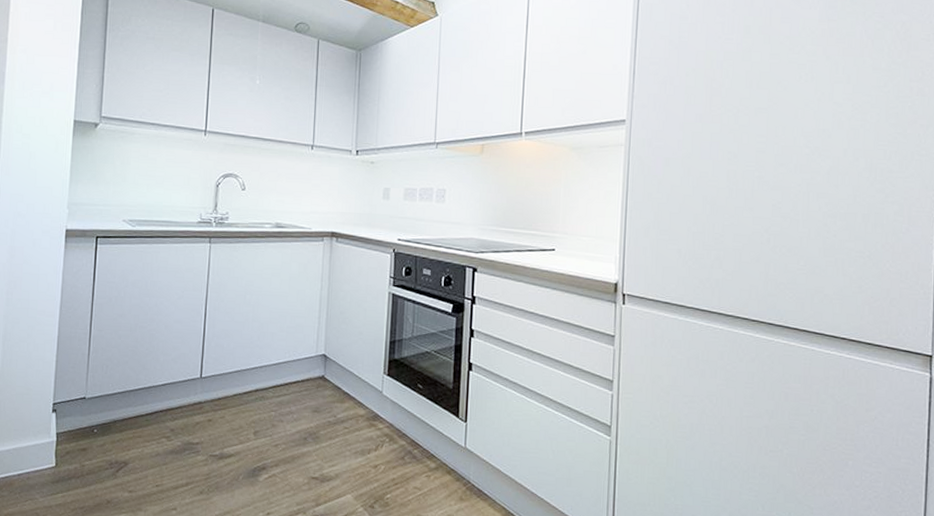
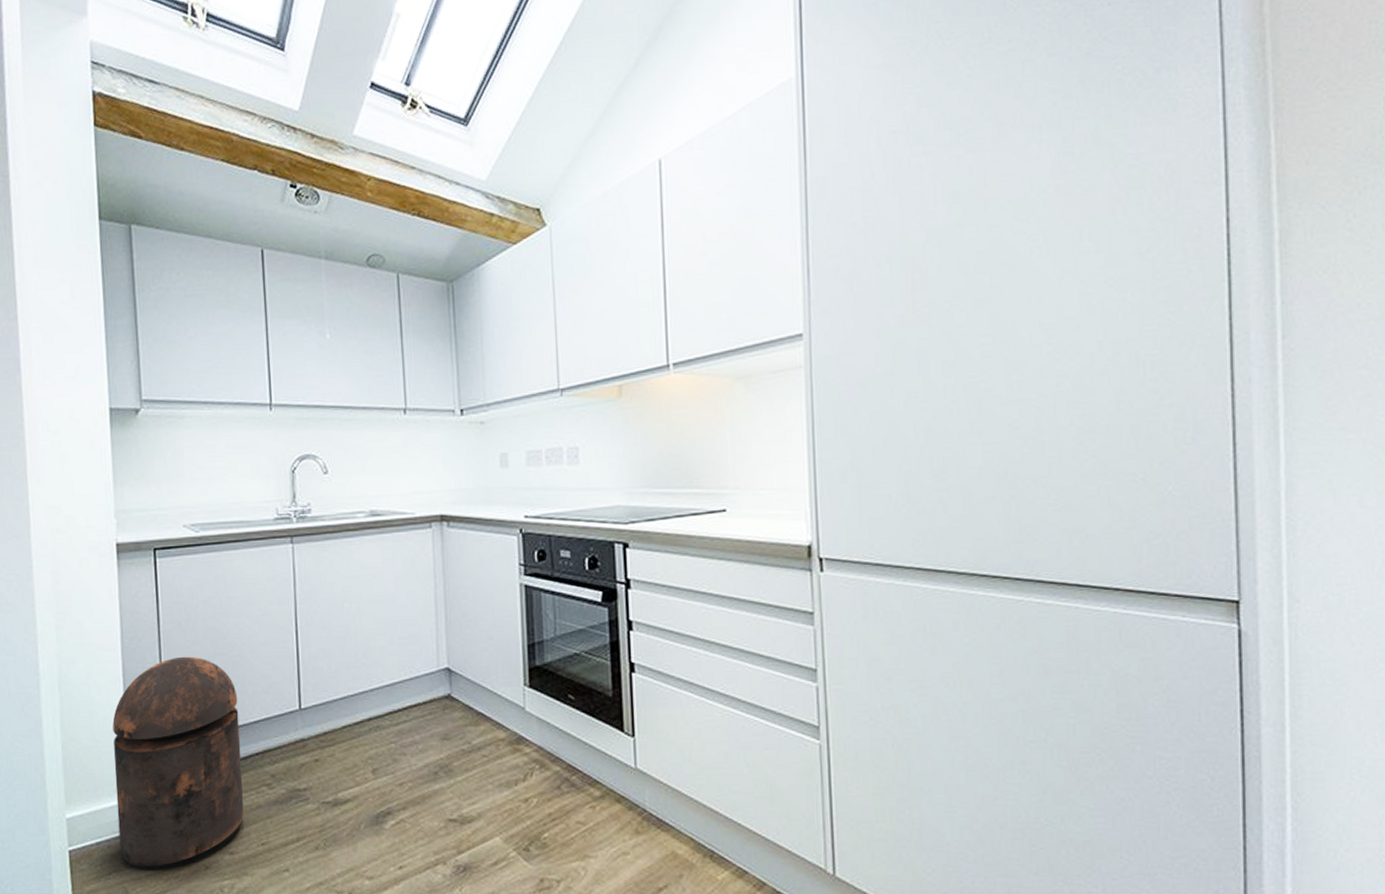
trash can: none [37,326,151,502] -> present [112,656,244,870]

